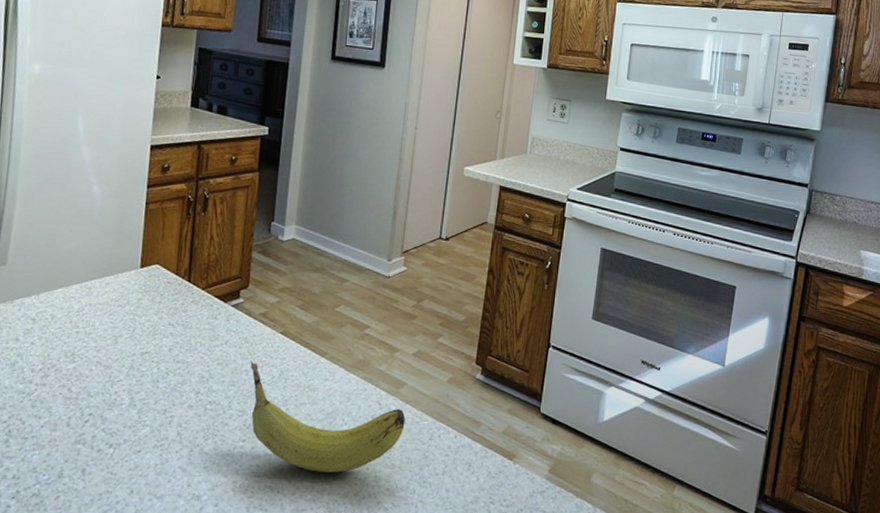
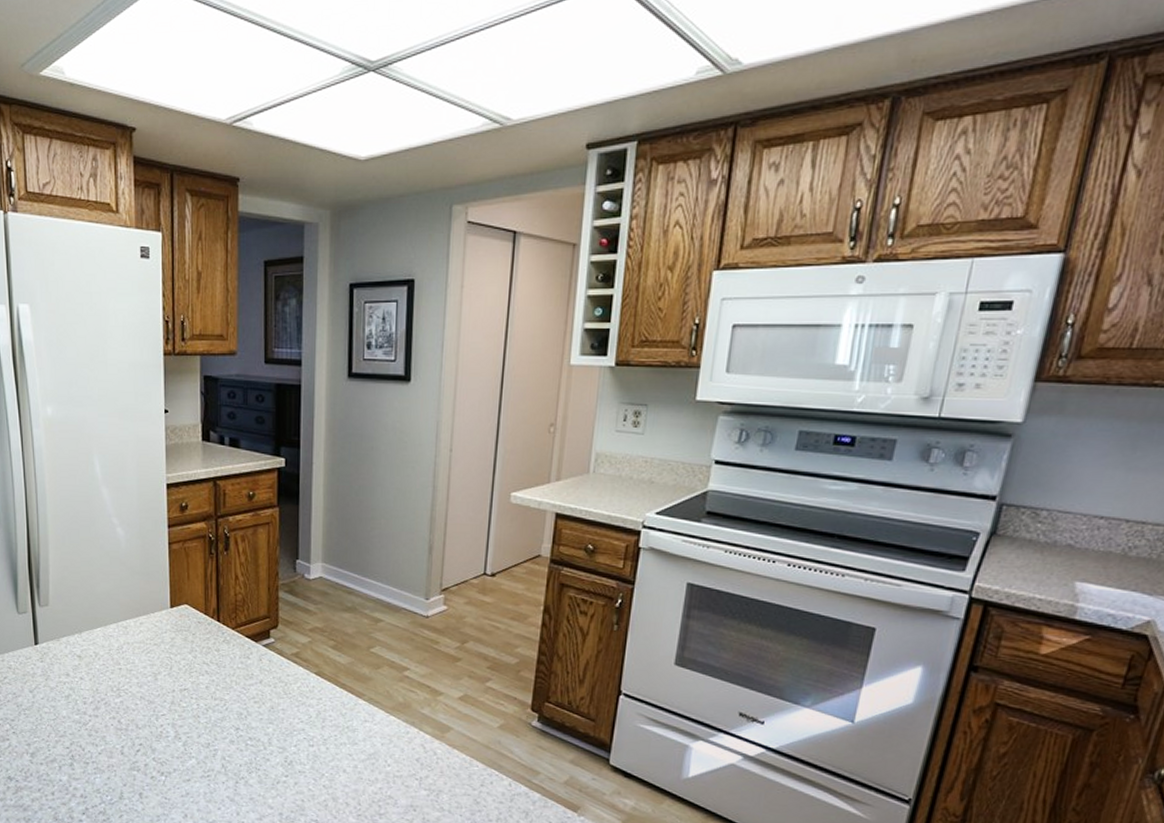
fruit: present [250,360,405,473] -> none [286,699,453,812]

